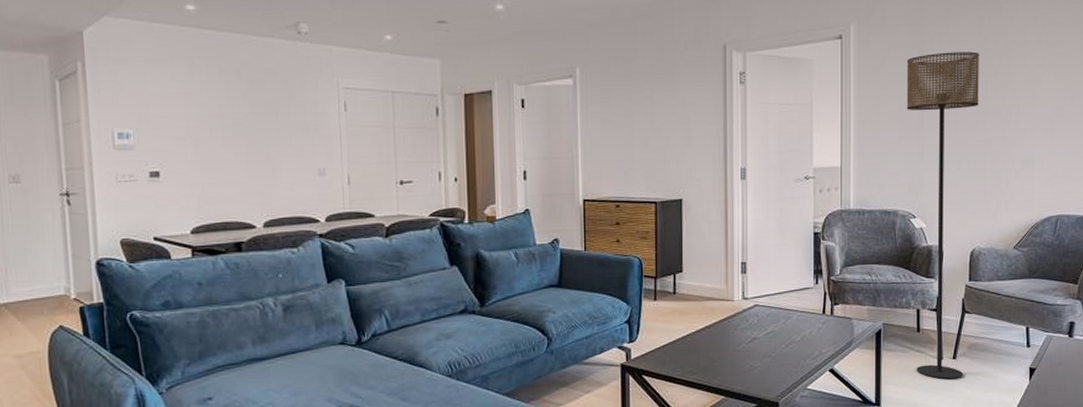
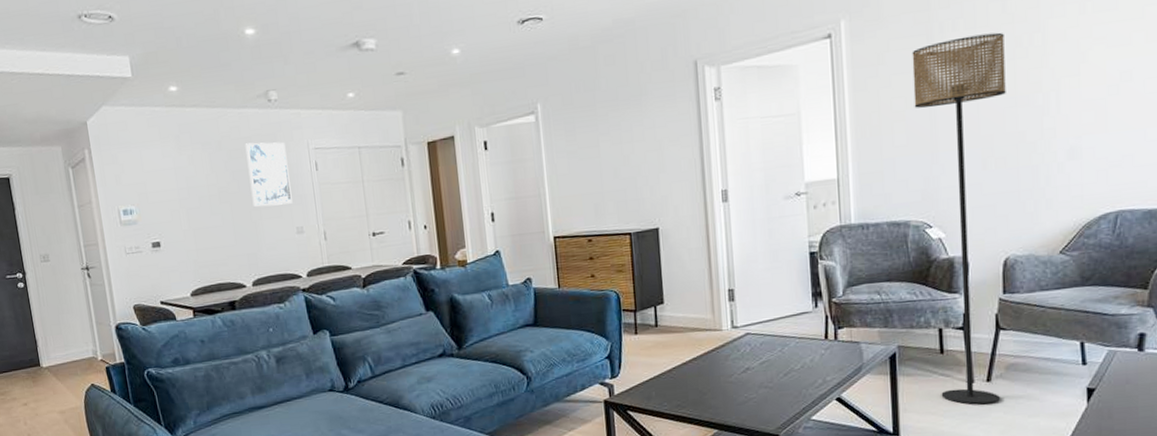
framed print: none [268,75,316,144] -> present [245,142,293,207]

